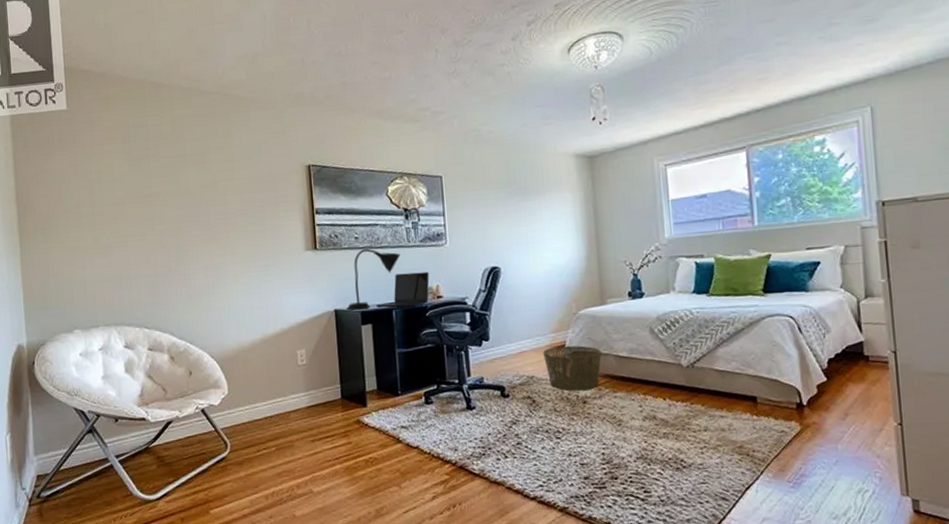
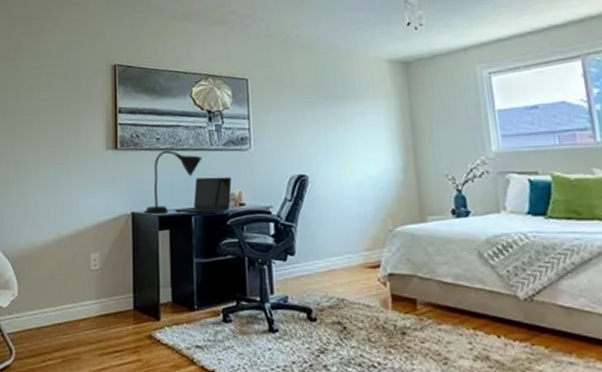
basket: present [542,345,602,391] -> none [354,267,423,320]

